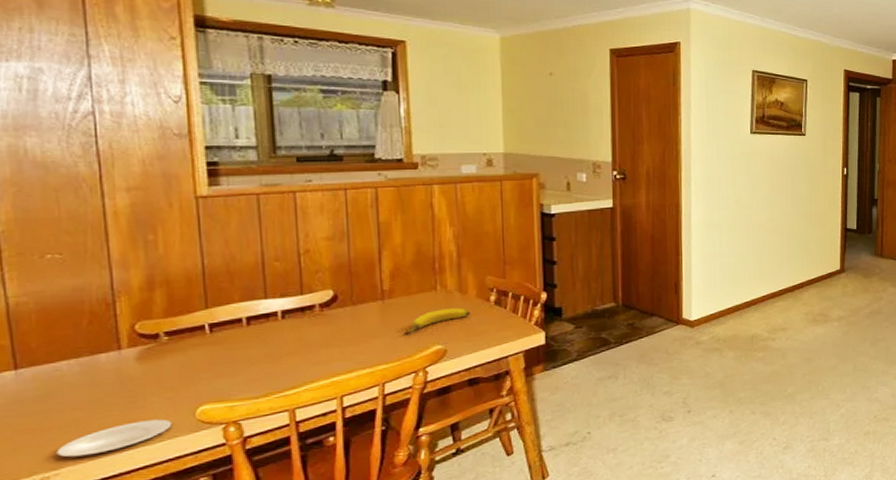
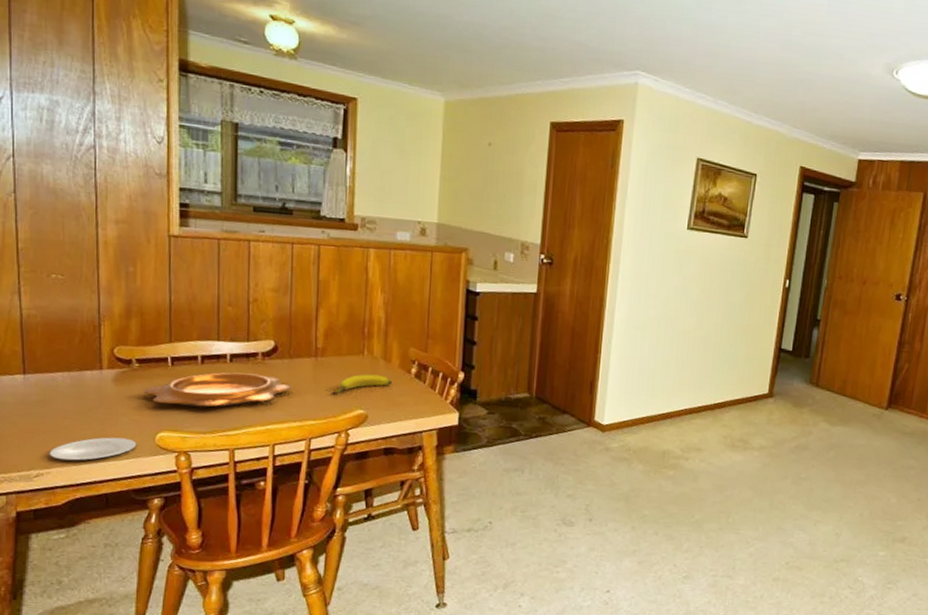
decorative bowl: none [176,326,358,376] -> present [143,372,292,408]

